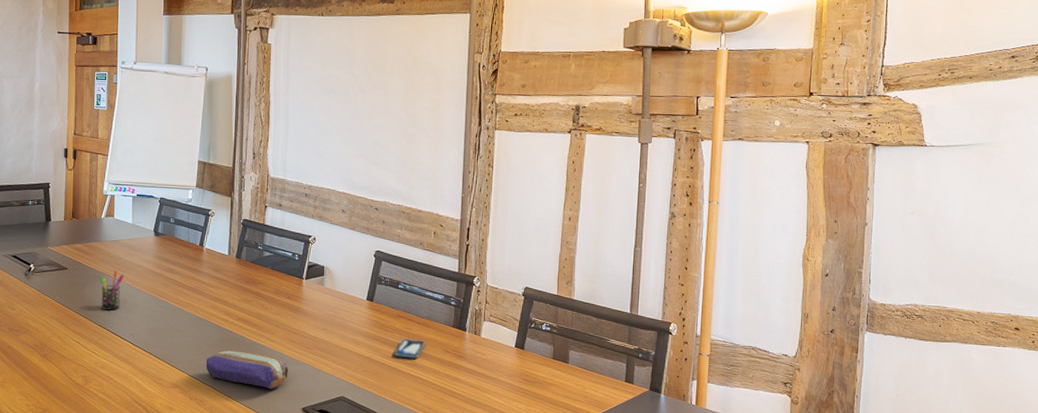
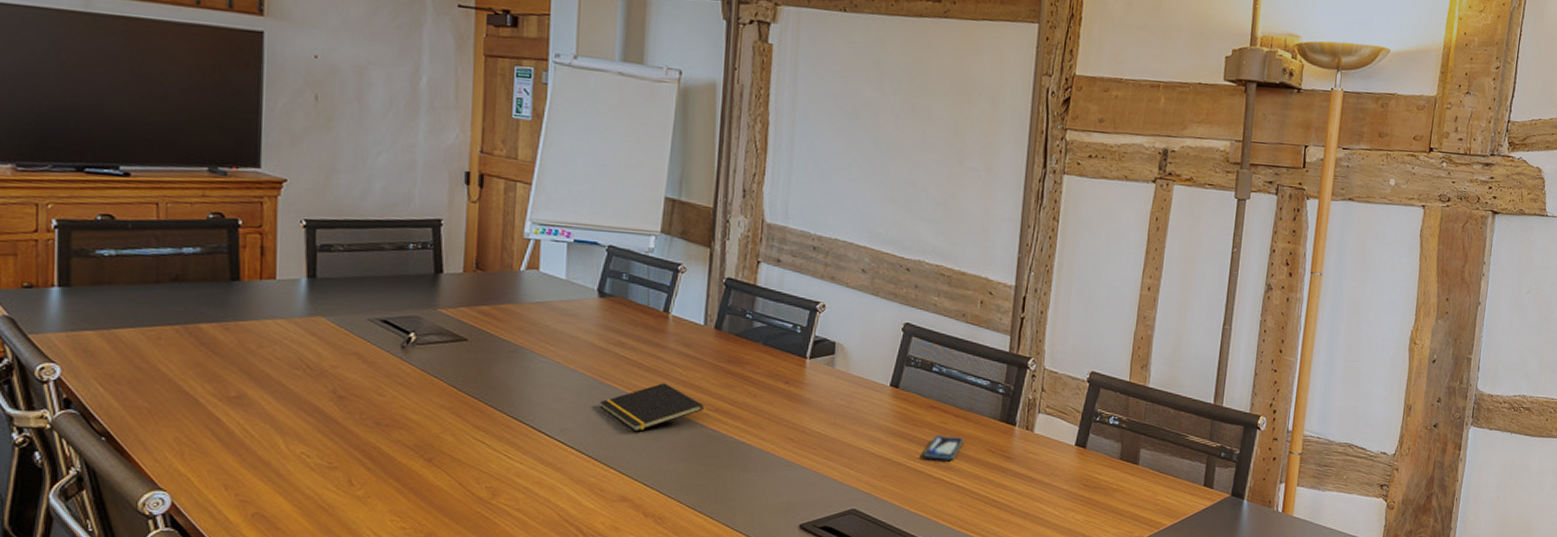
pen holder: present [98,270,124,310] -> none [514,342,552,398]
notepad: none [157,299,230,335] -> present [599,383,704,432]
pencil case: present [206,349,288,390] -> none [668,450,783,502]

